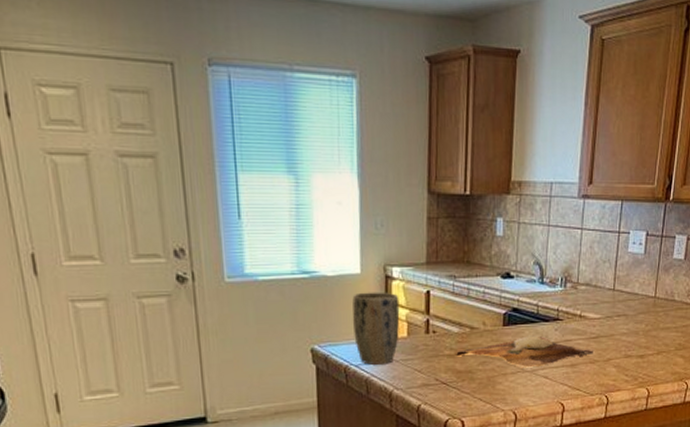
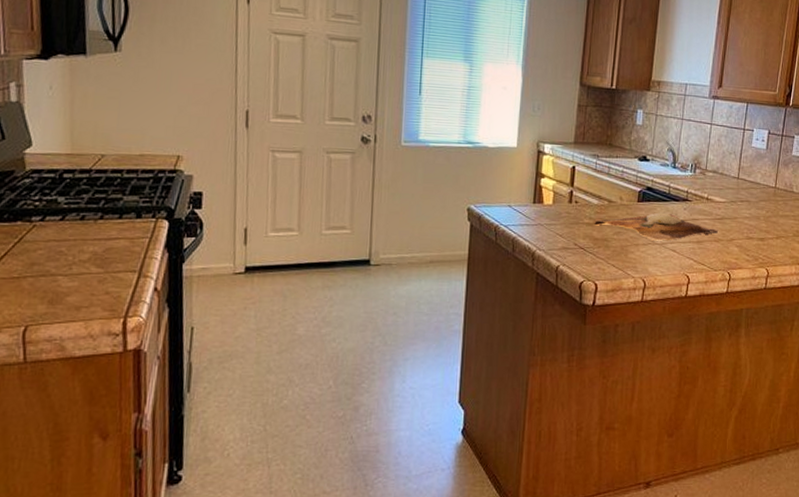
plant pot: present [352,292,400,365] -> none [505,163,548,227]

